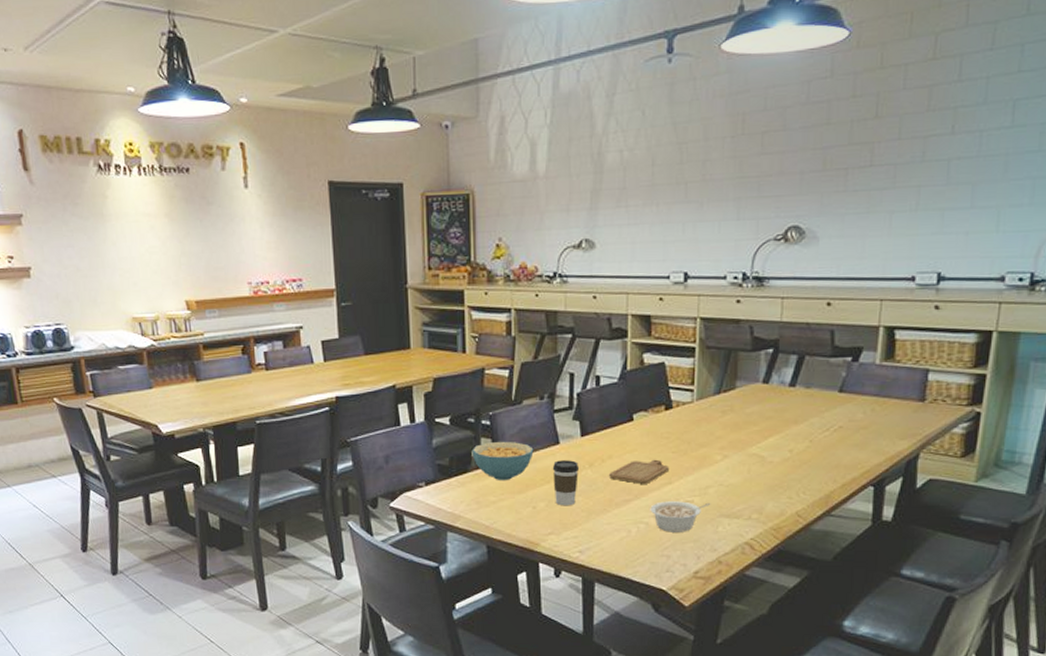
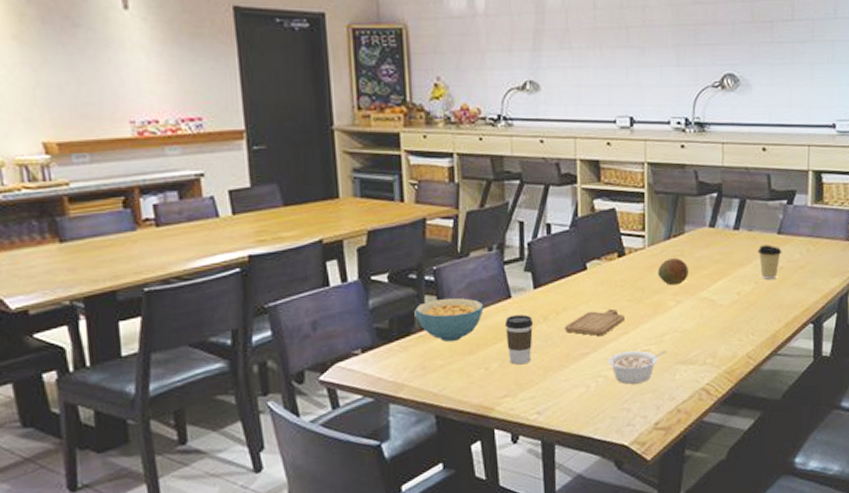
fruit: none [705,413,738,440] -> present [658,258,688,286]
coffee cup: none [814,403,843,438] -> present [757,244,782,280]

